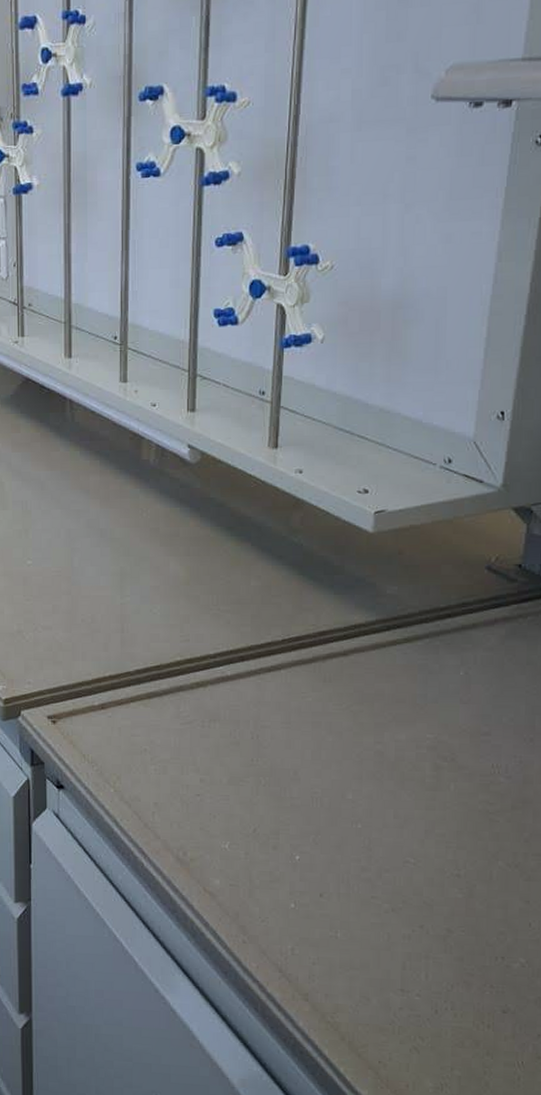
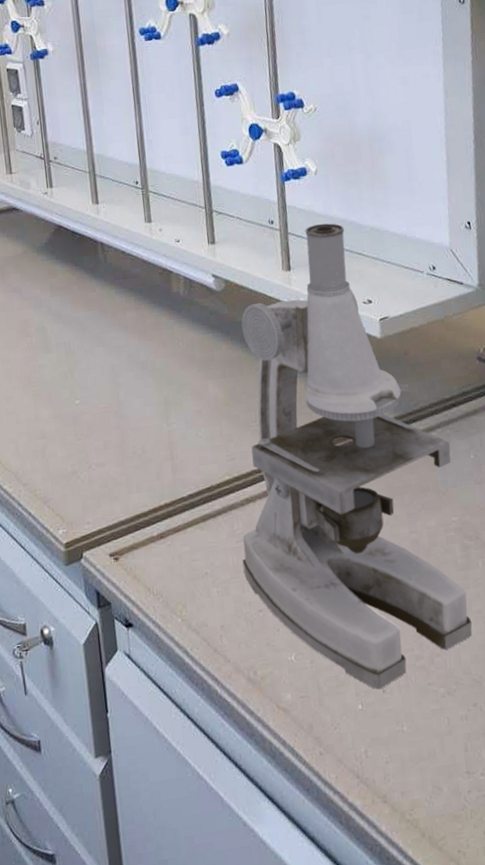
microscope: none [185,399,438,893] -> present [241,223,472,690]

